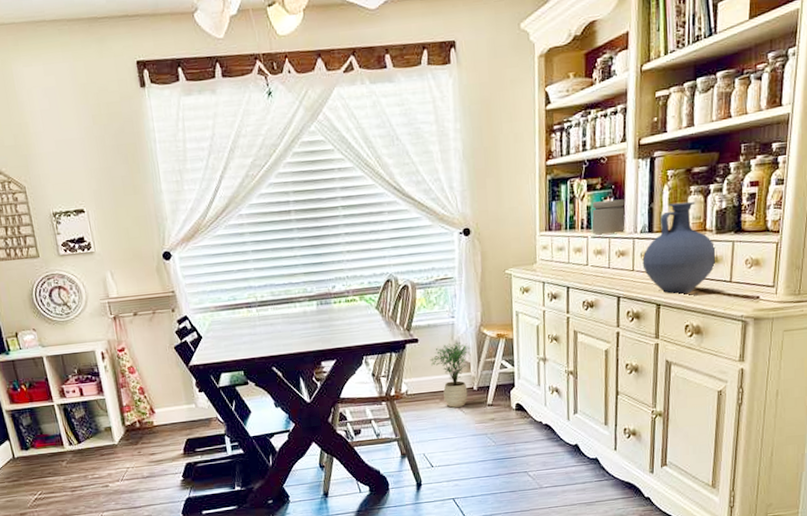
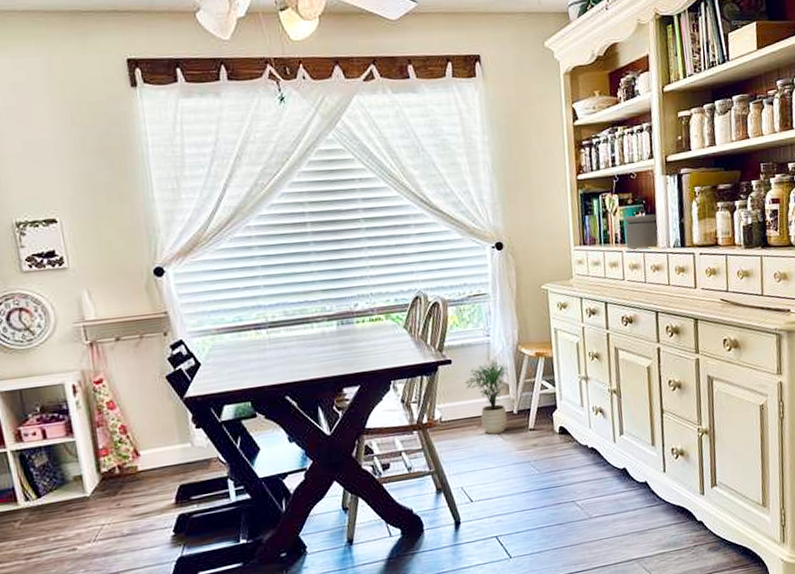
ceramic jug: present [642,202,717,295] -> none [677,217,748,309]

